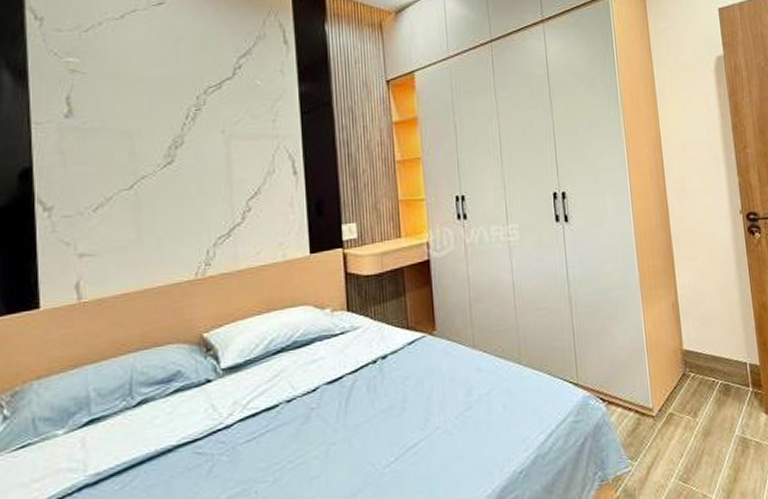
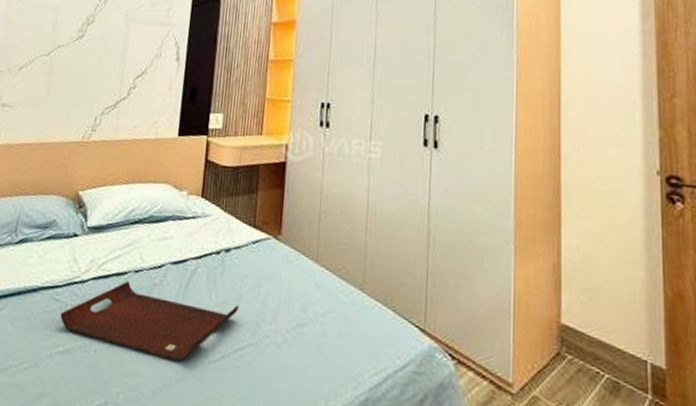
serving tray: none [207,407,404,482] -> present [60,280,238,362]

